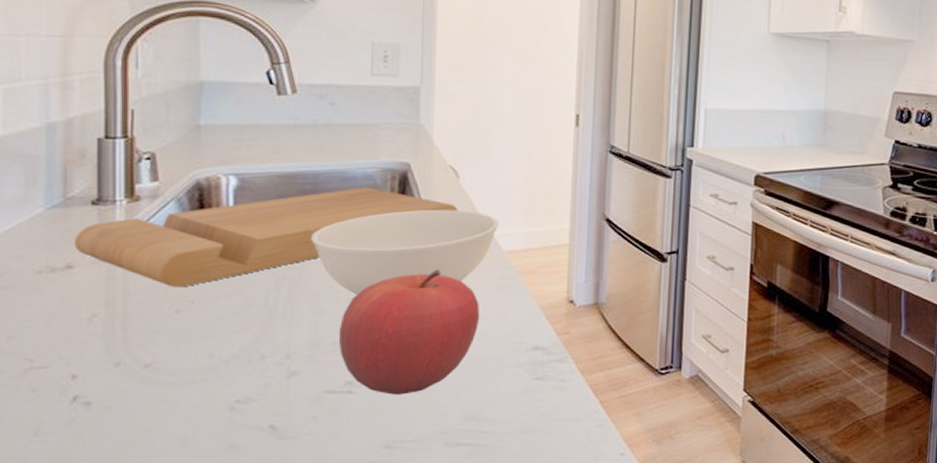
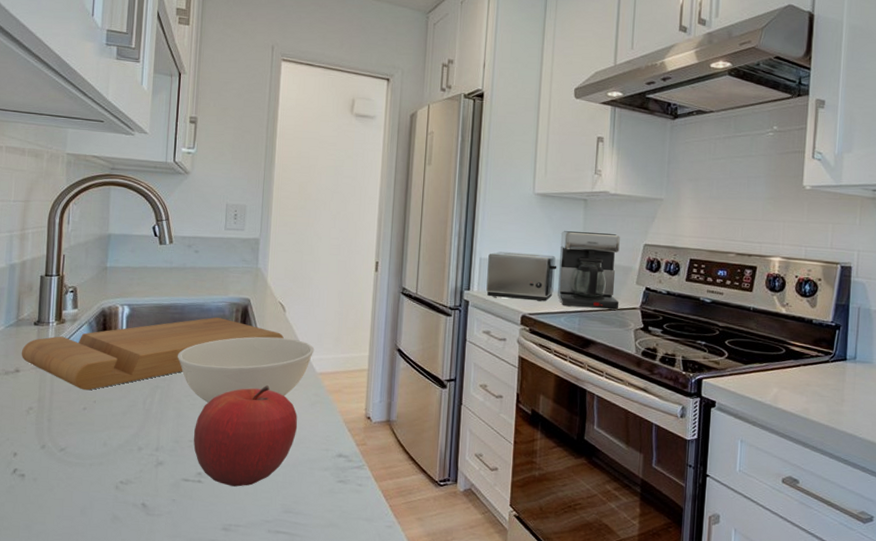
toaster: none [713,101,796,159] -> present [486,251,557,302]
coffee maker: none [796,76,867,166] -> present [557,230,620,310]

